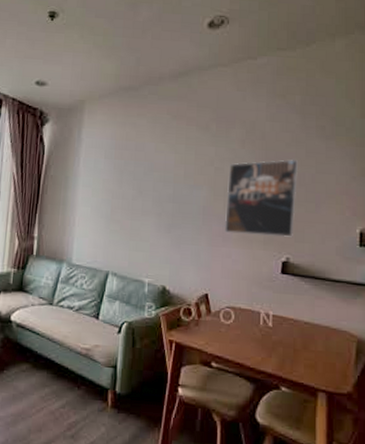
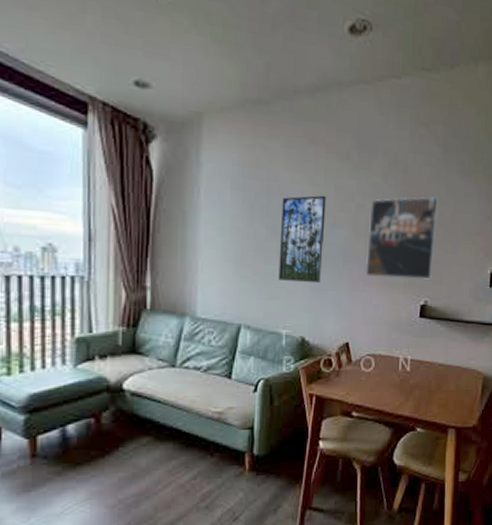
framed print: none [143,161,187,238] -> present [278,195,326,284]

